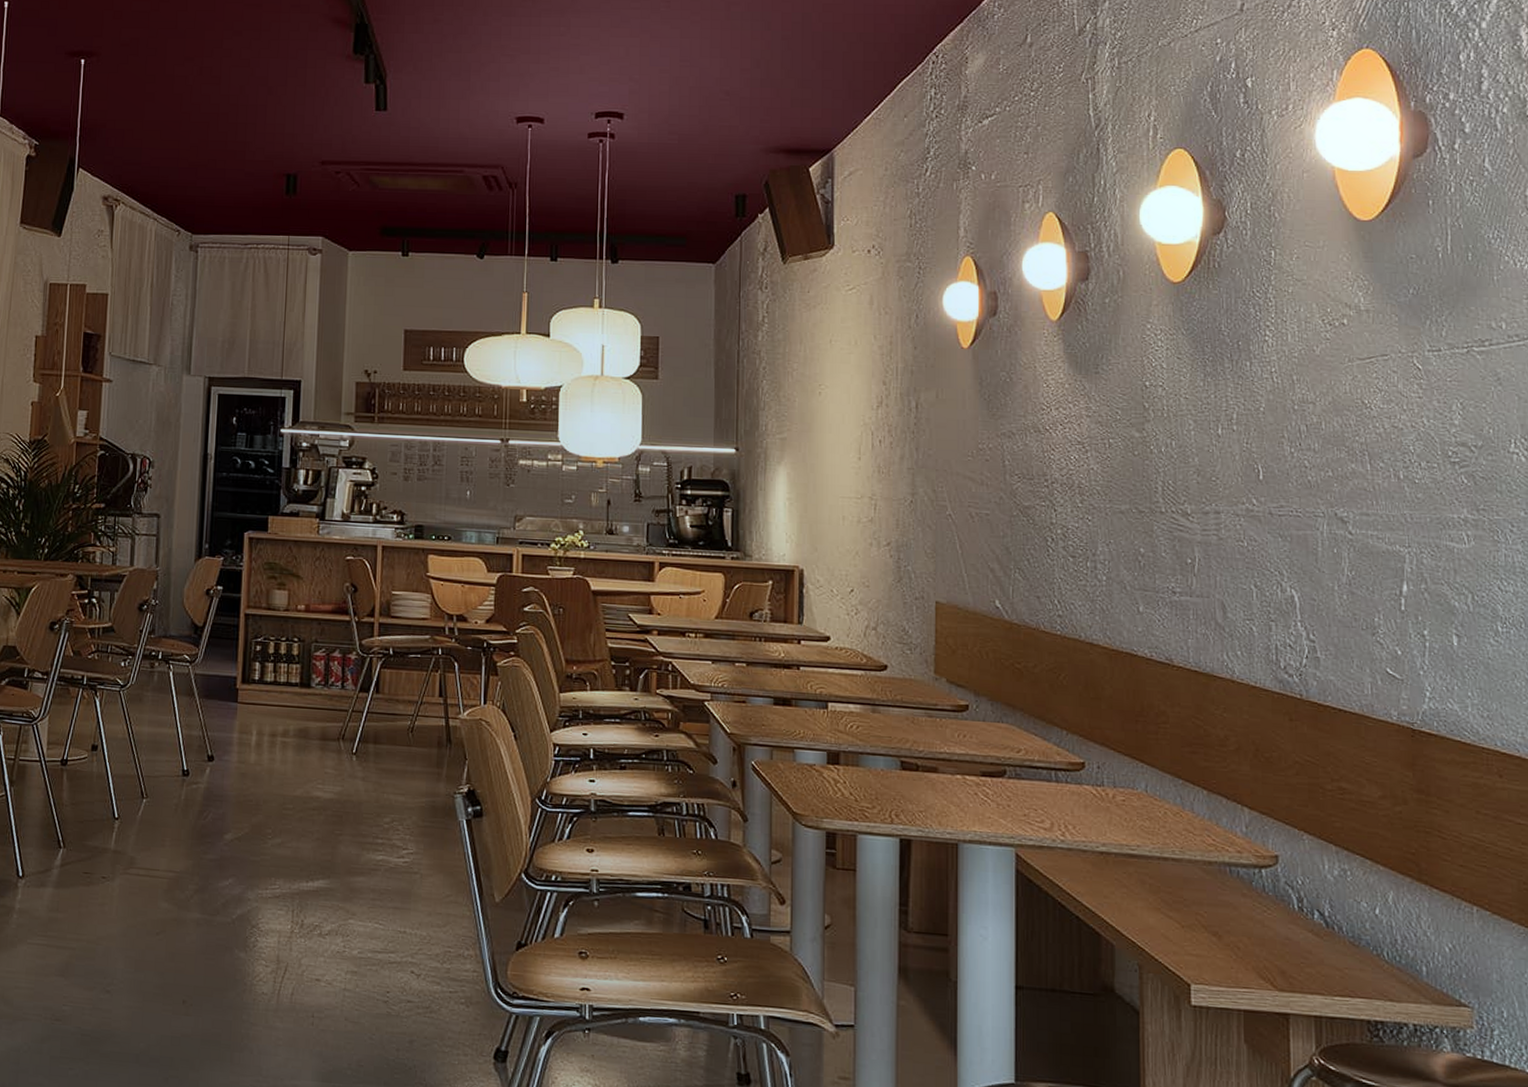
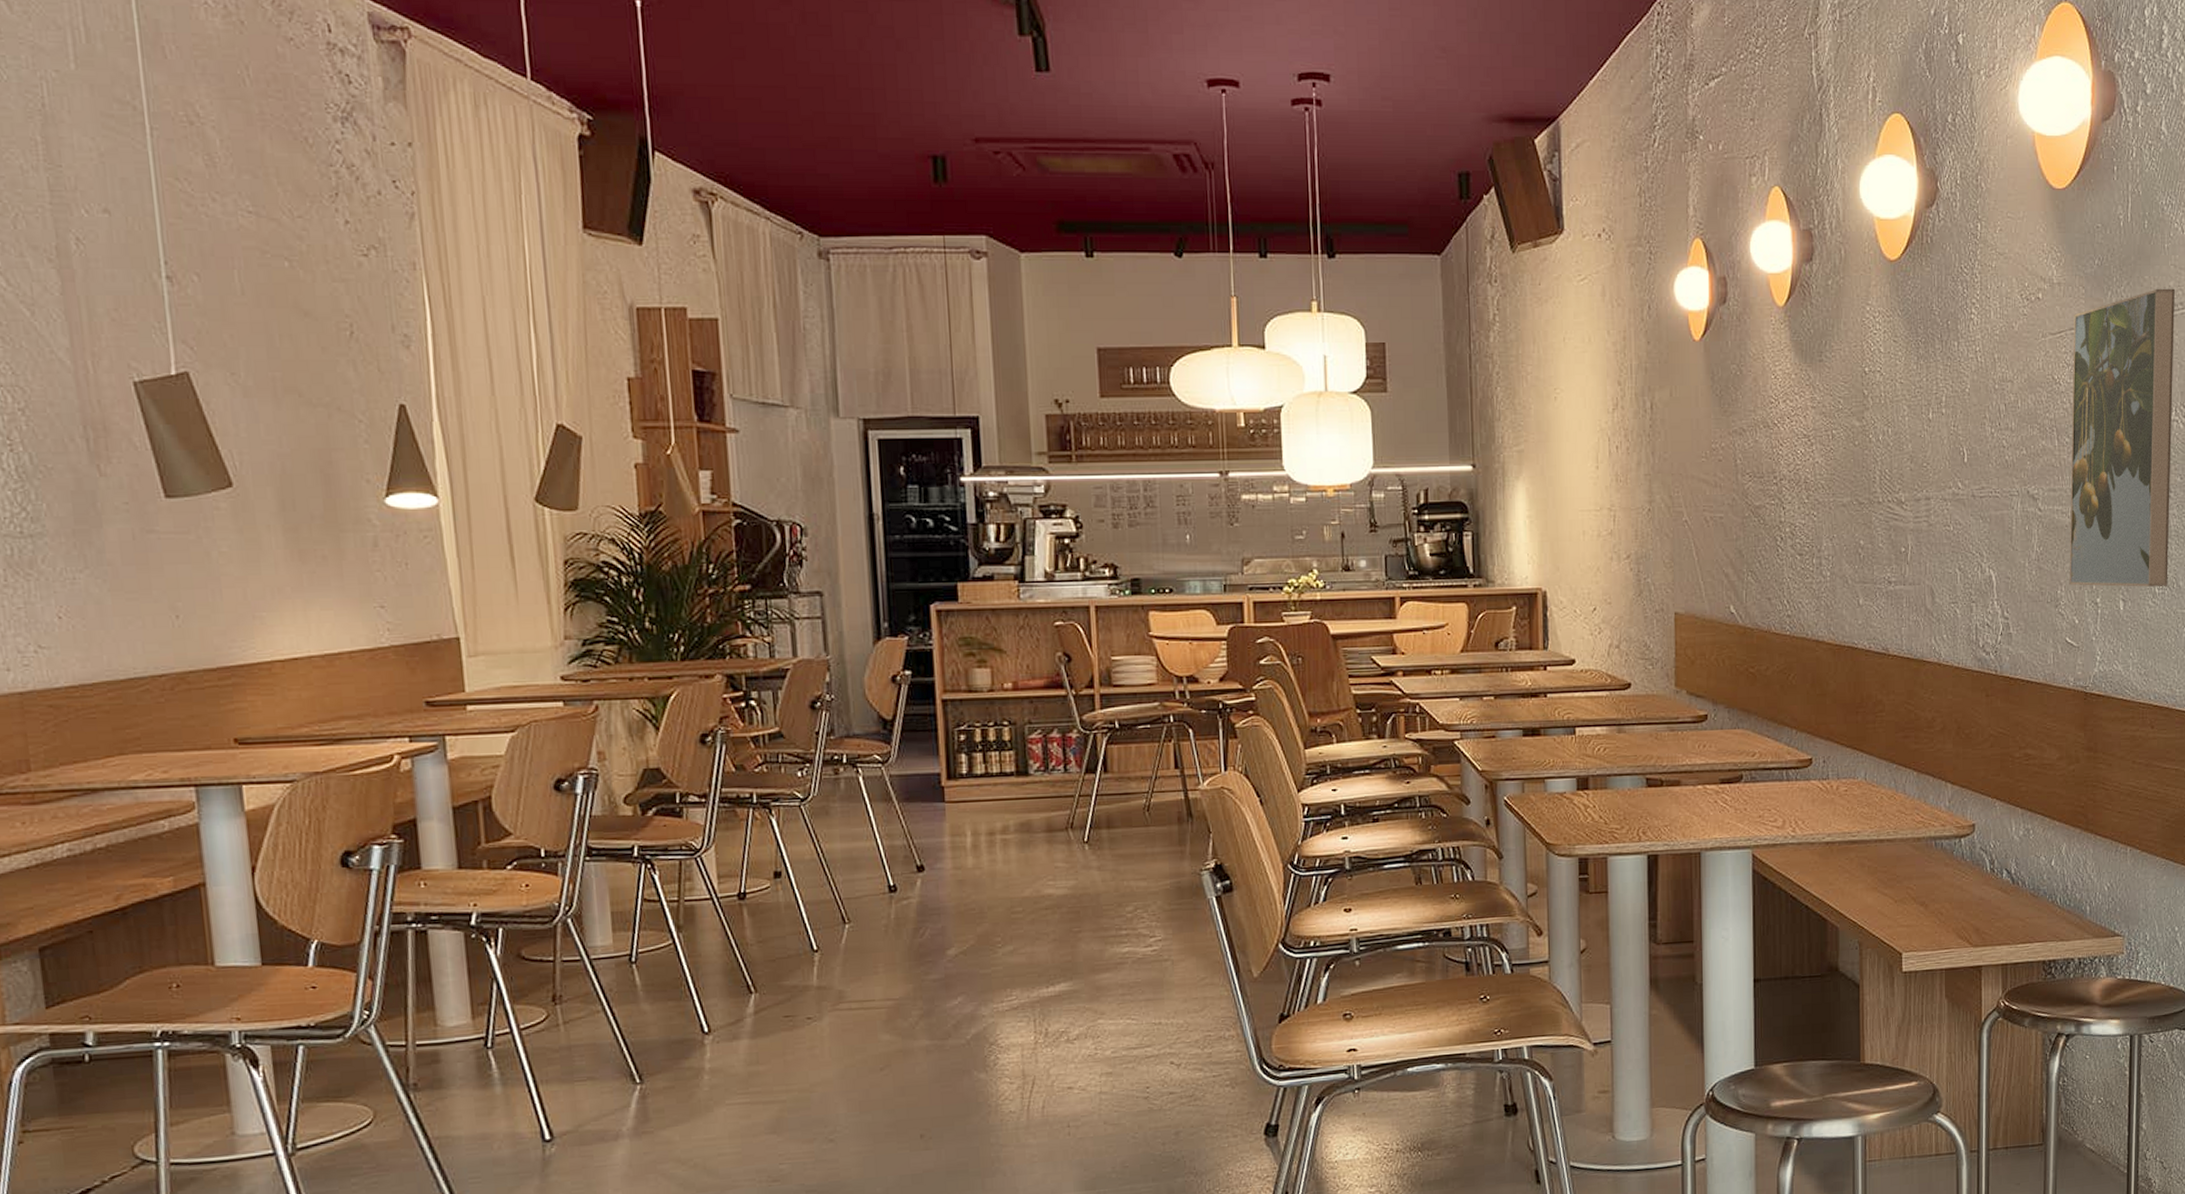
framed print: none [1385,319,1514,625] -> present [2069,288,2175,587]

